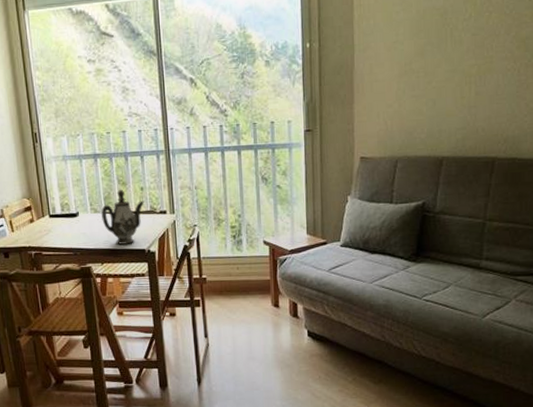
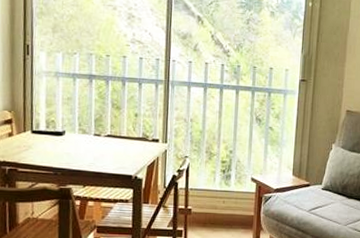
teapot: present [101,190,144,245] -> none [90,114,137,169]

